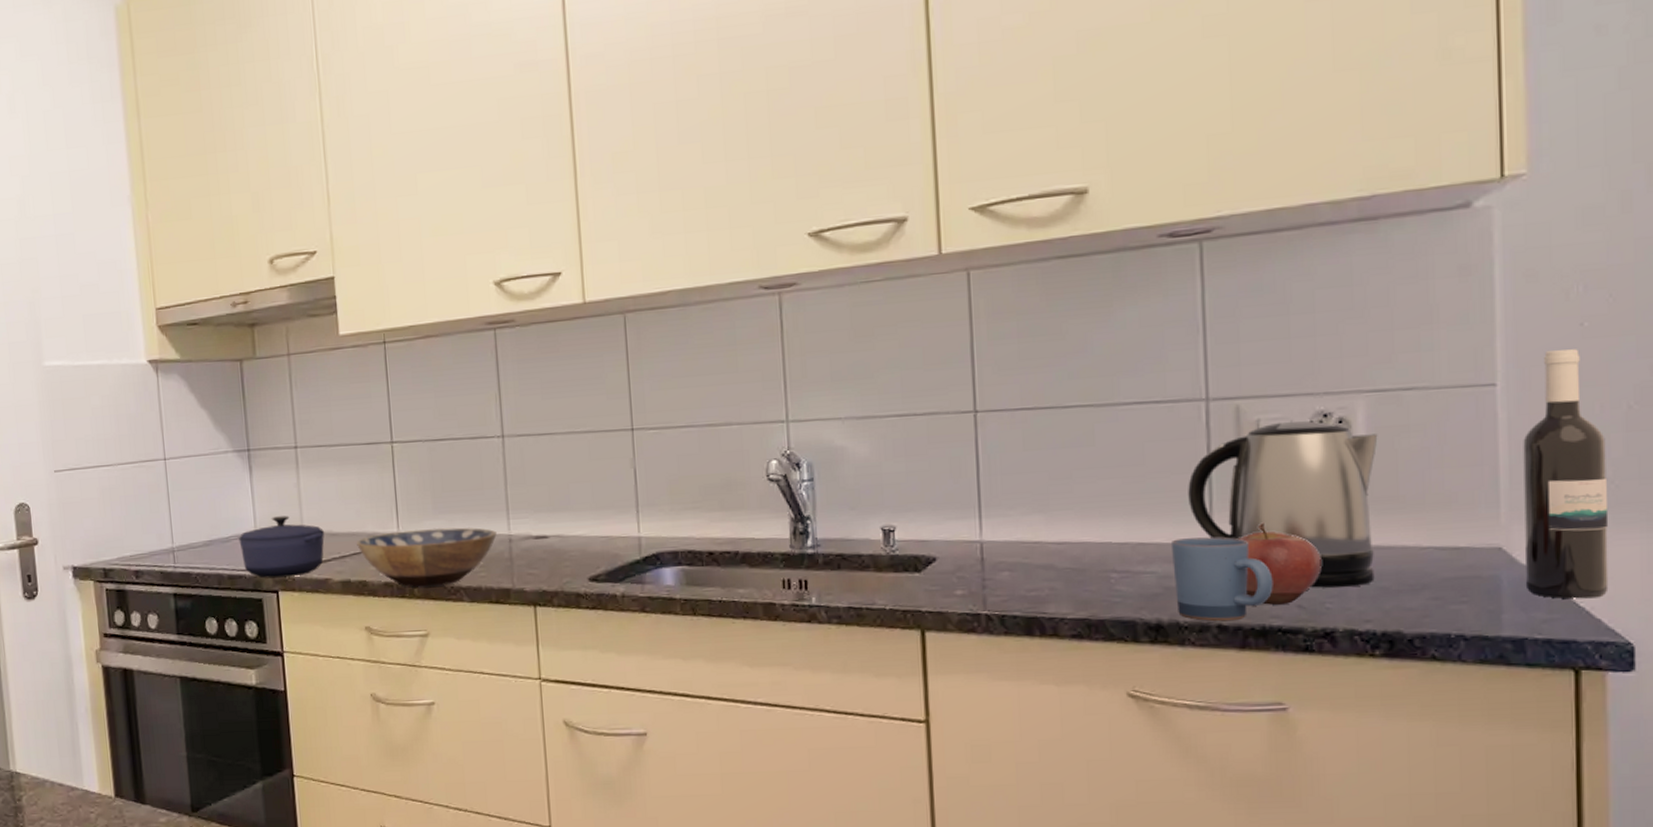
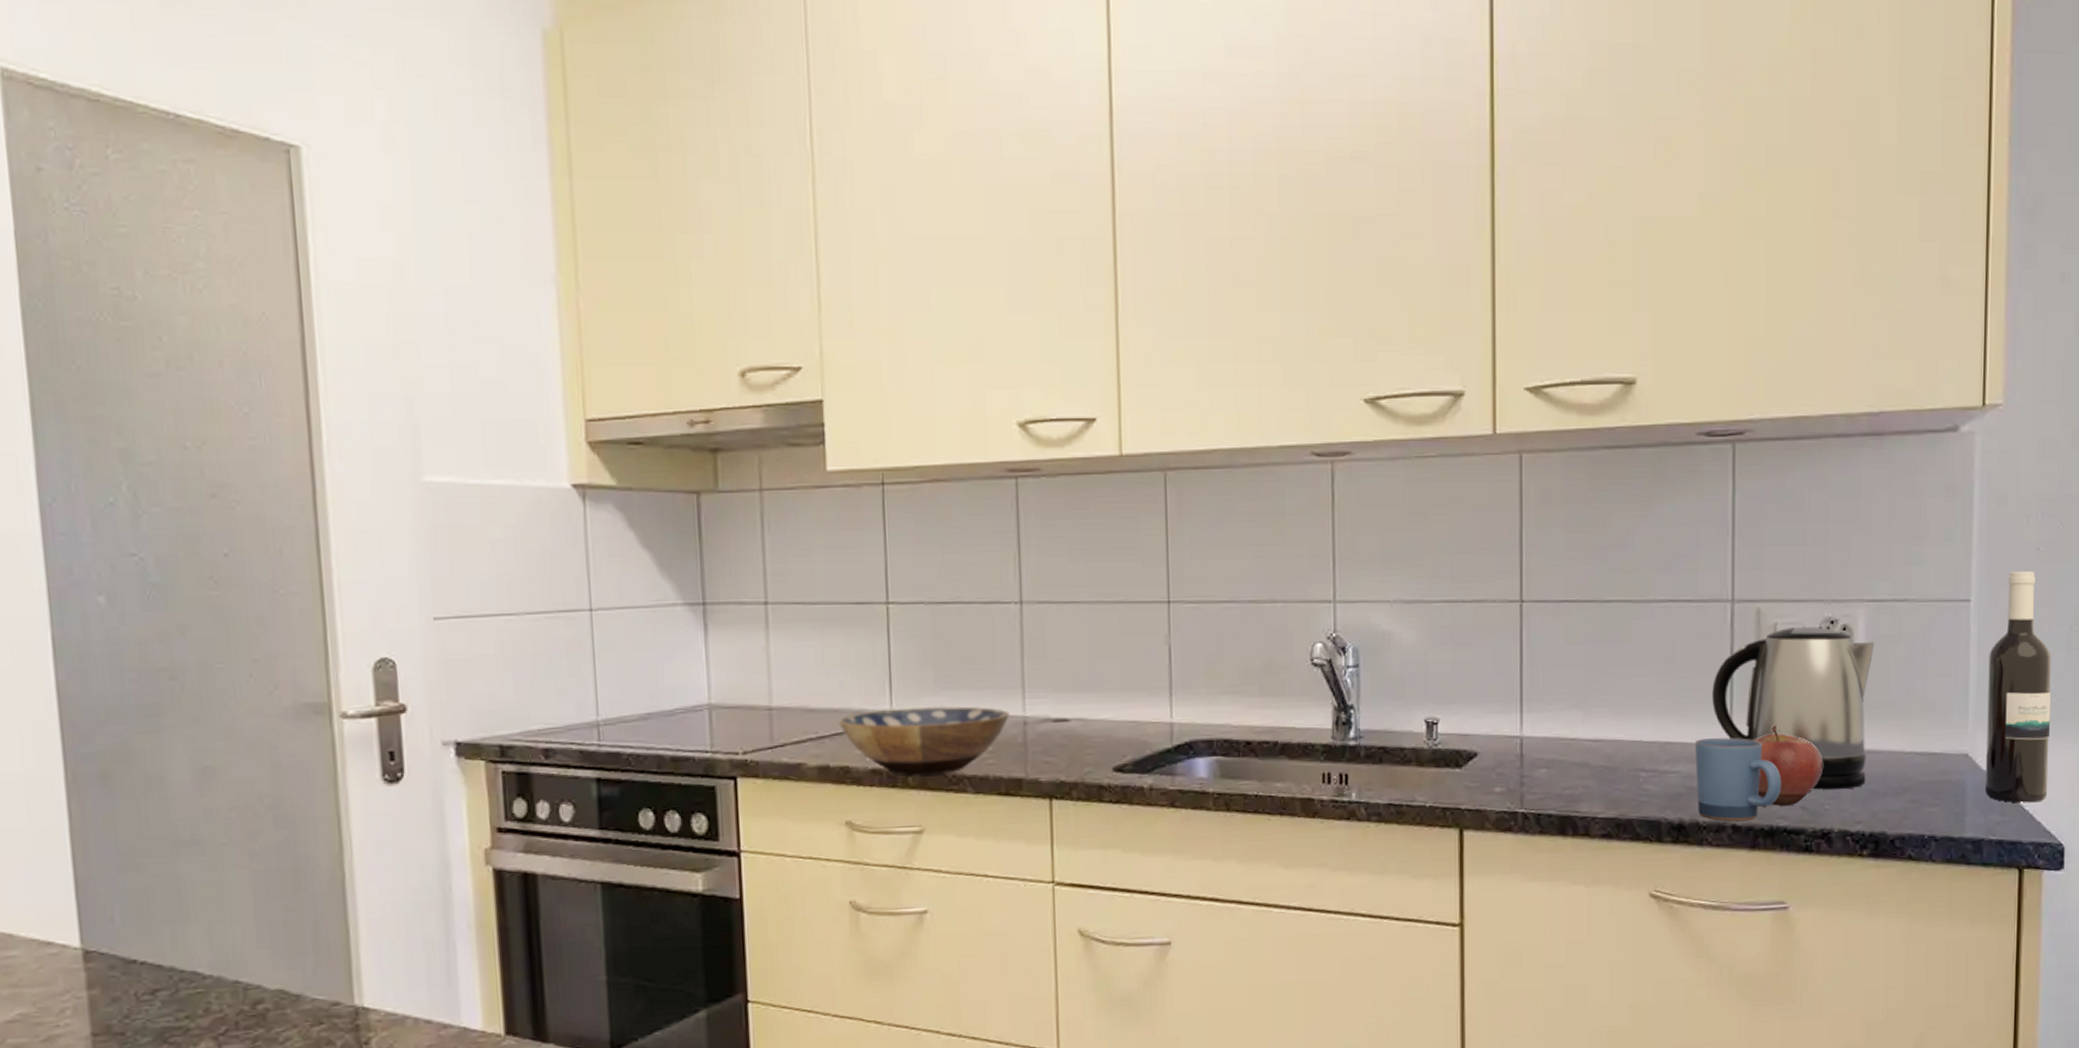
cooking pot: present [239,516,325,579] -> none [687,686,800,762]

